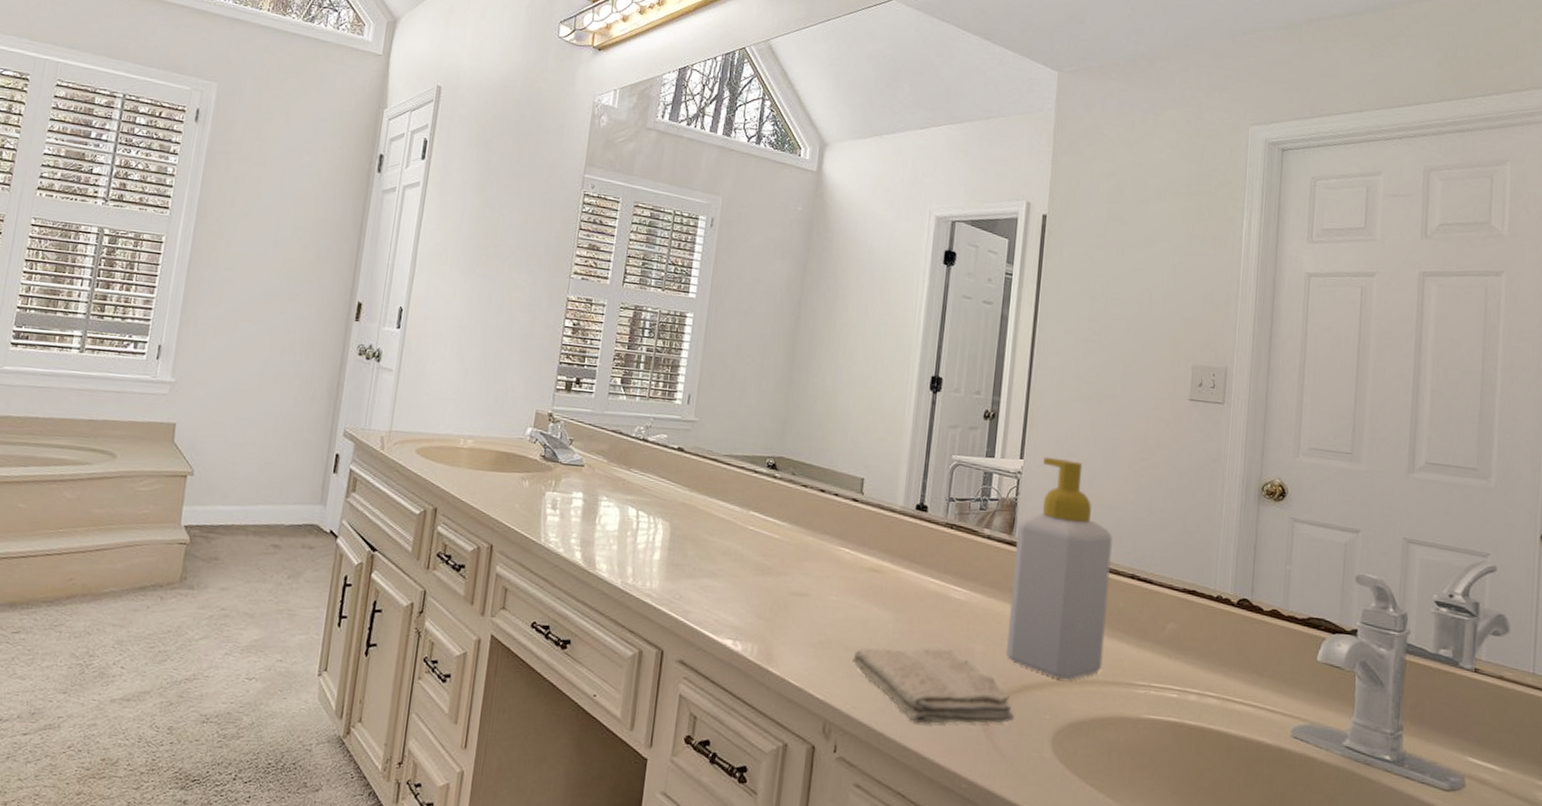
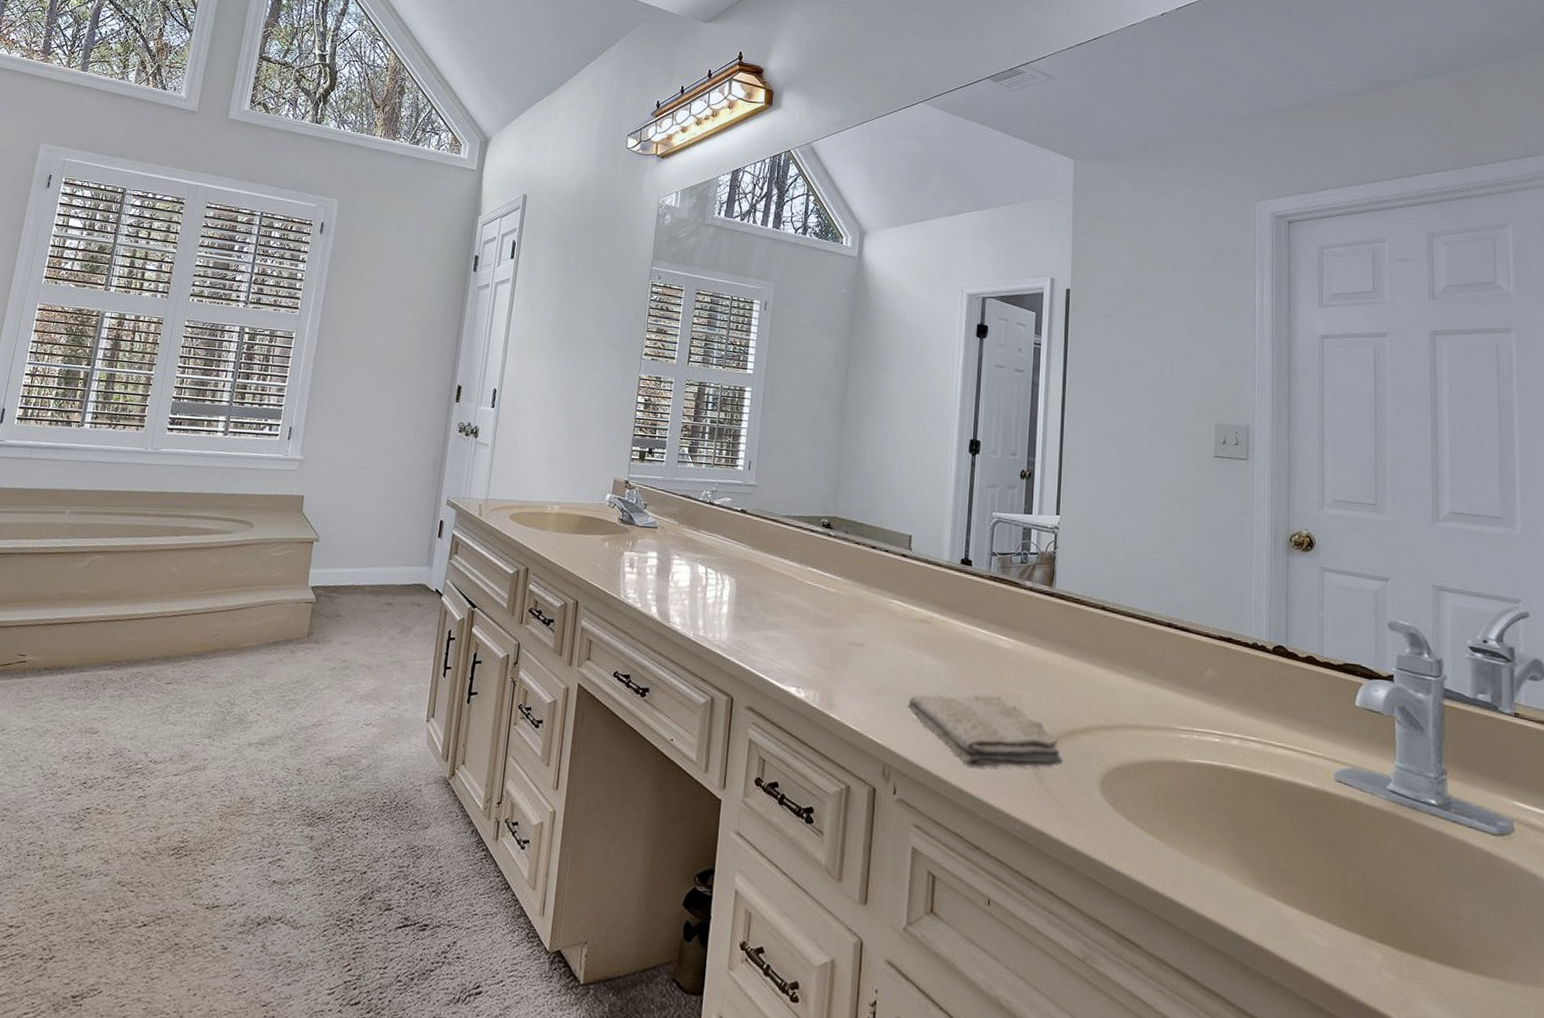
soap bottle: present [1006,456,1113,681] -> none [1053,512,1149,726]

